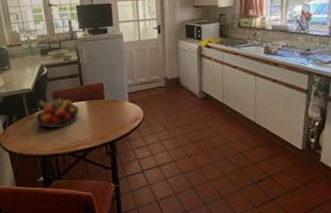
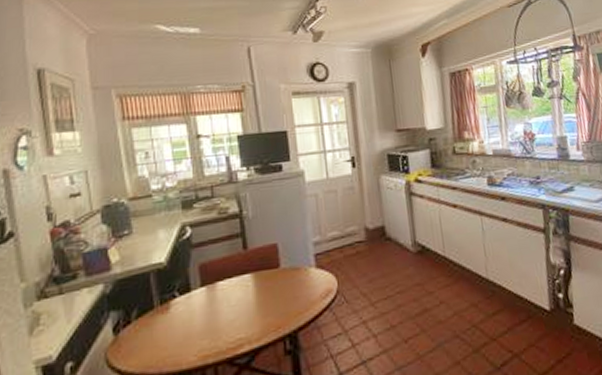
fruit bowl: present [35,98,80,129] -> none [169,272,243,325]

